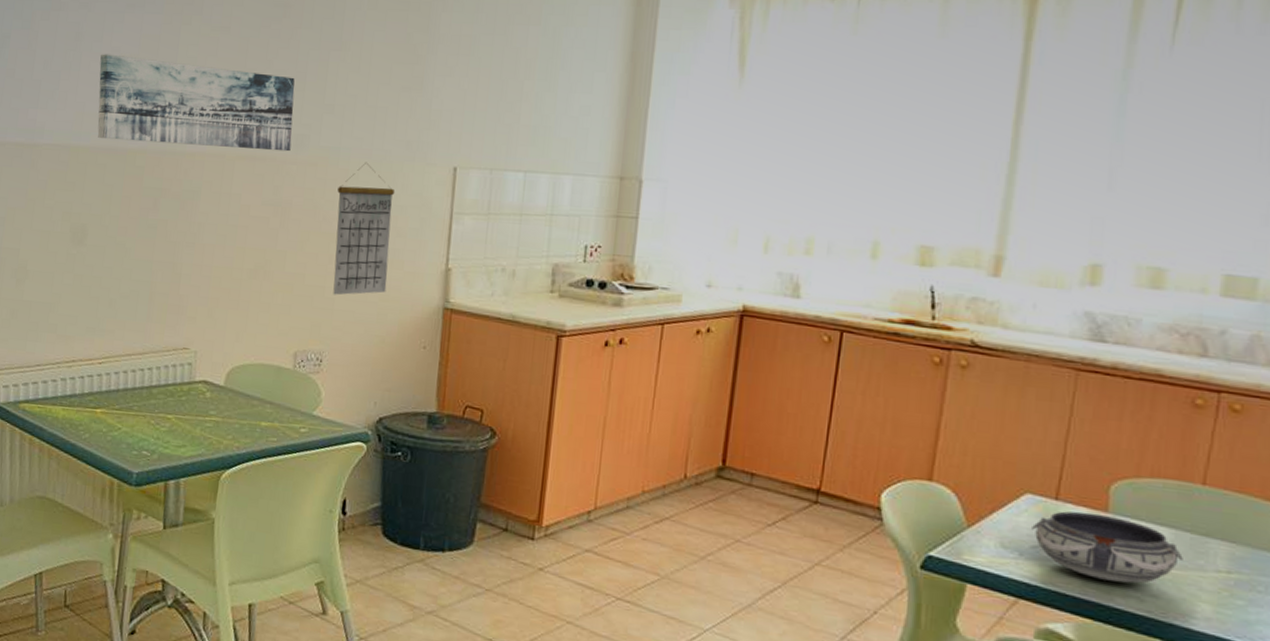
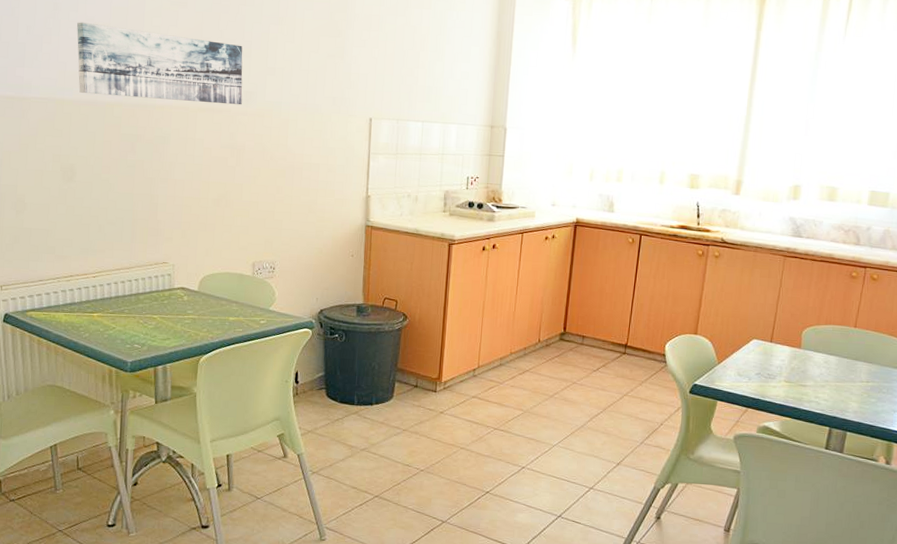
calendar: present [333,162,396,296] -> none [281,114,326,218]
bowl: present [1032,511,1183,584] -> none [756,349,843,393]

